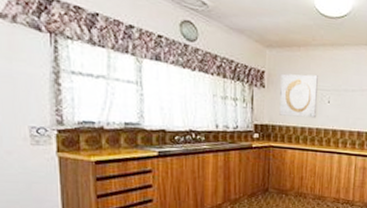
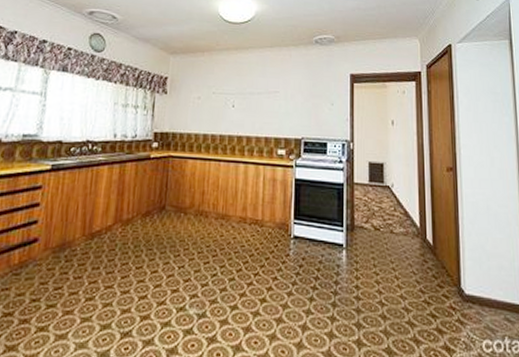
wall art: present [279,73,318,118] -> none [180,78,222,124]

